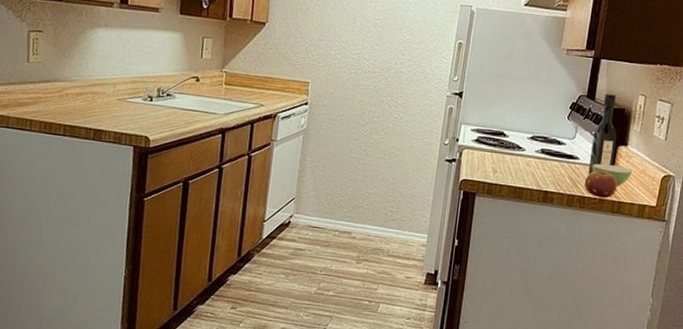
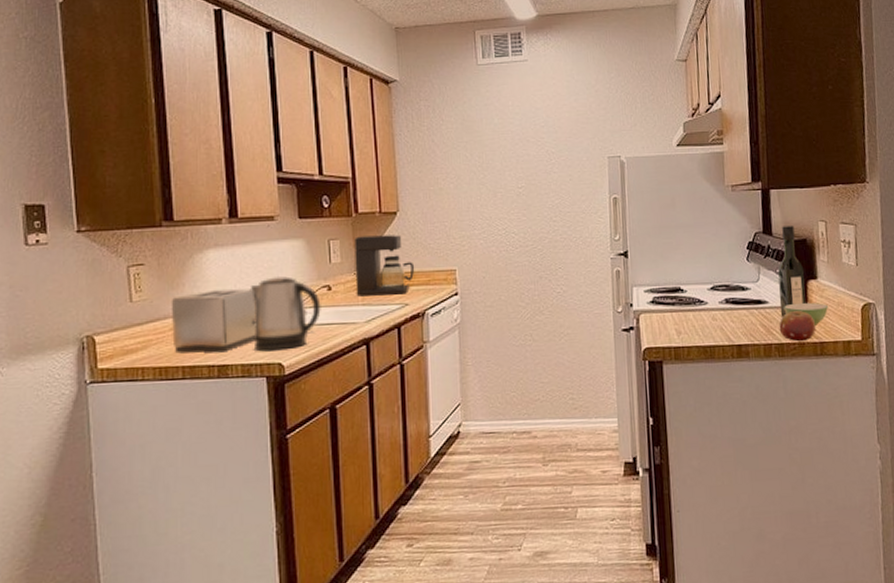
toaster: none [59,63,133,118] -> present [171,288,256,353]
kettle: none [127,61,189,127] -> present [250,275,321,352]
coffee maker: none [219,38,273,96] -> present [354,235,414,297]

